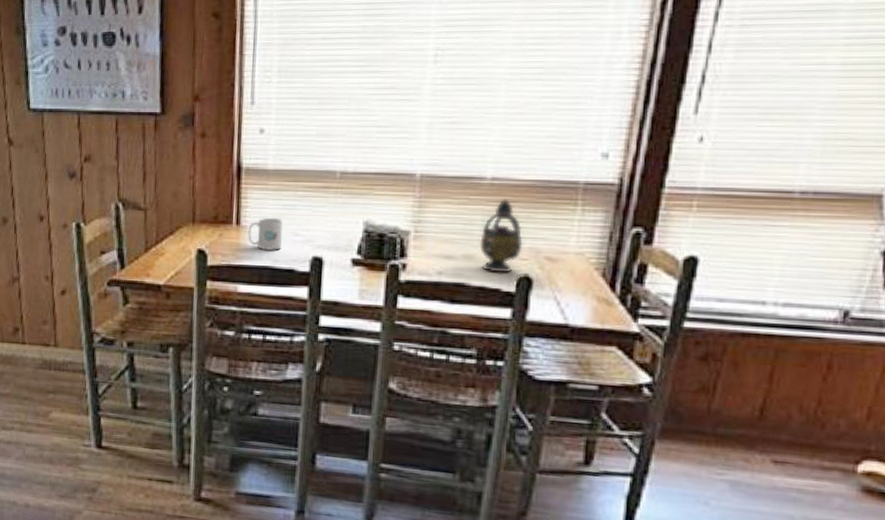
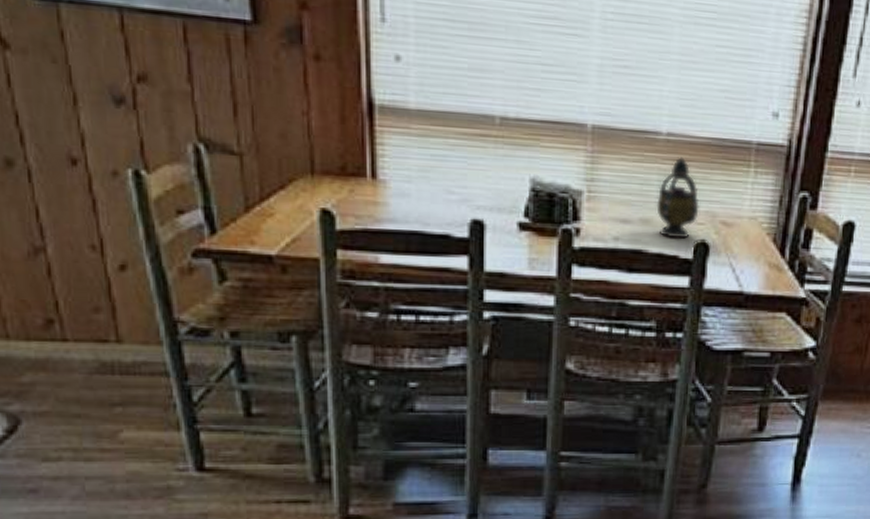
mug: present [248,218,283,250] -> none [388,171,432,211]

